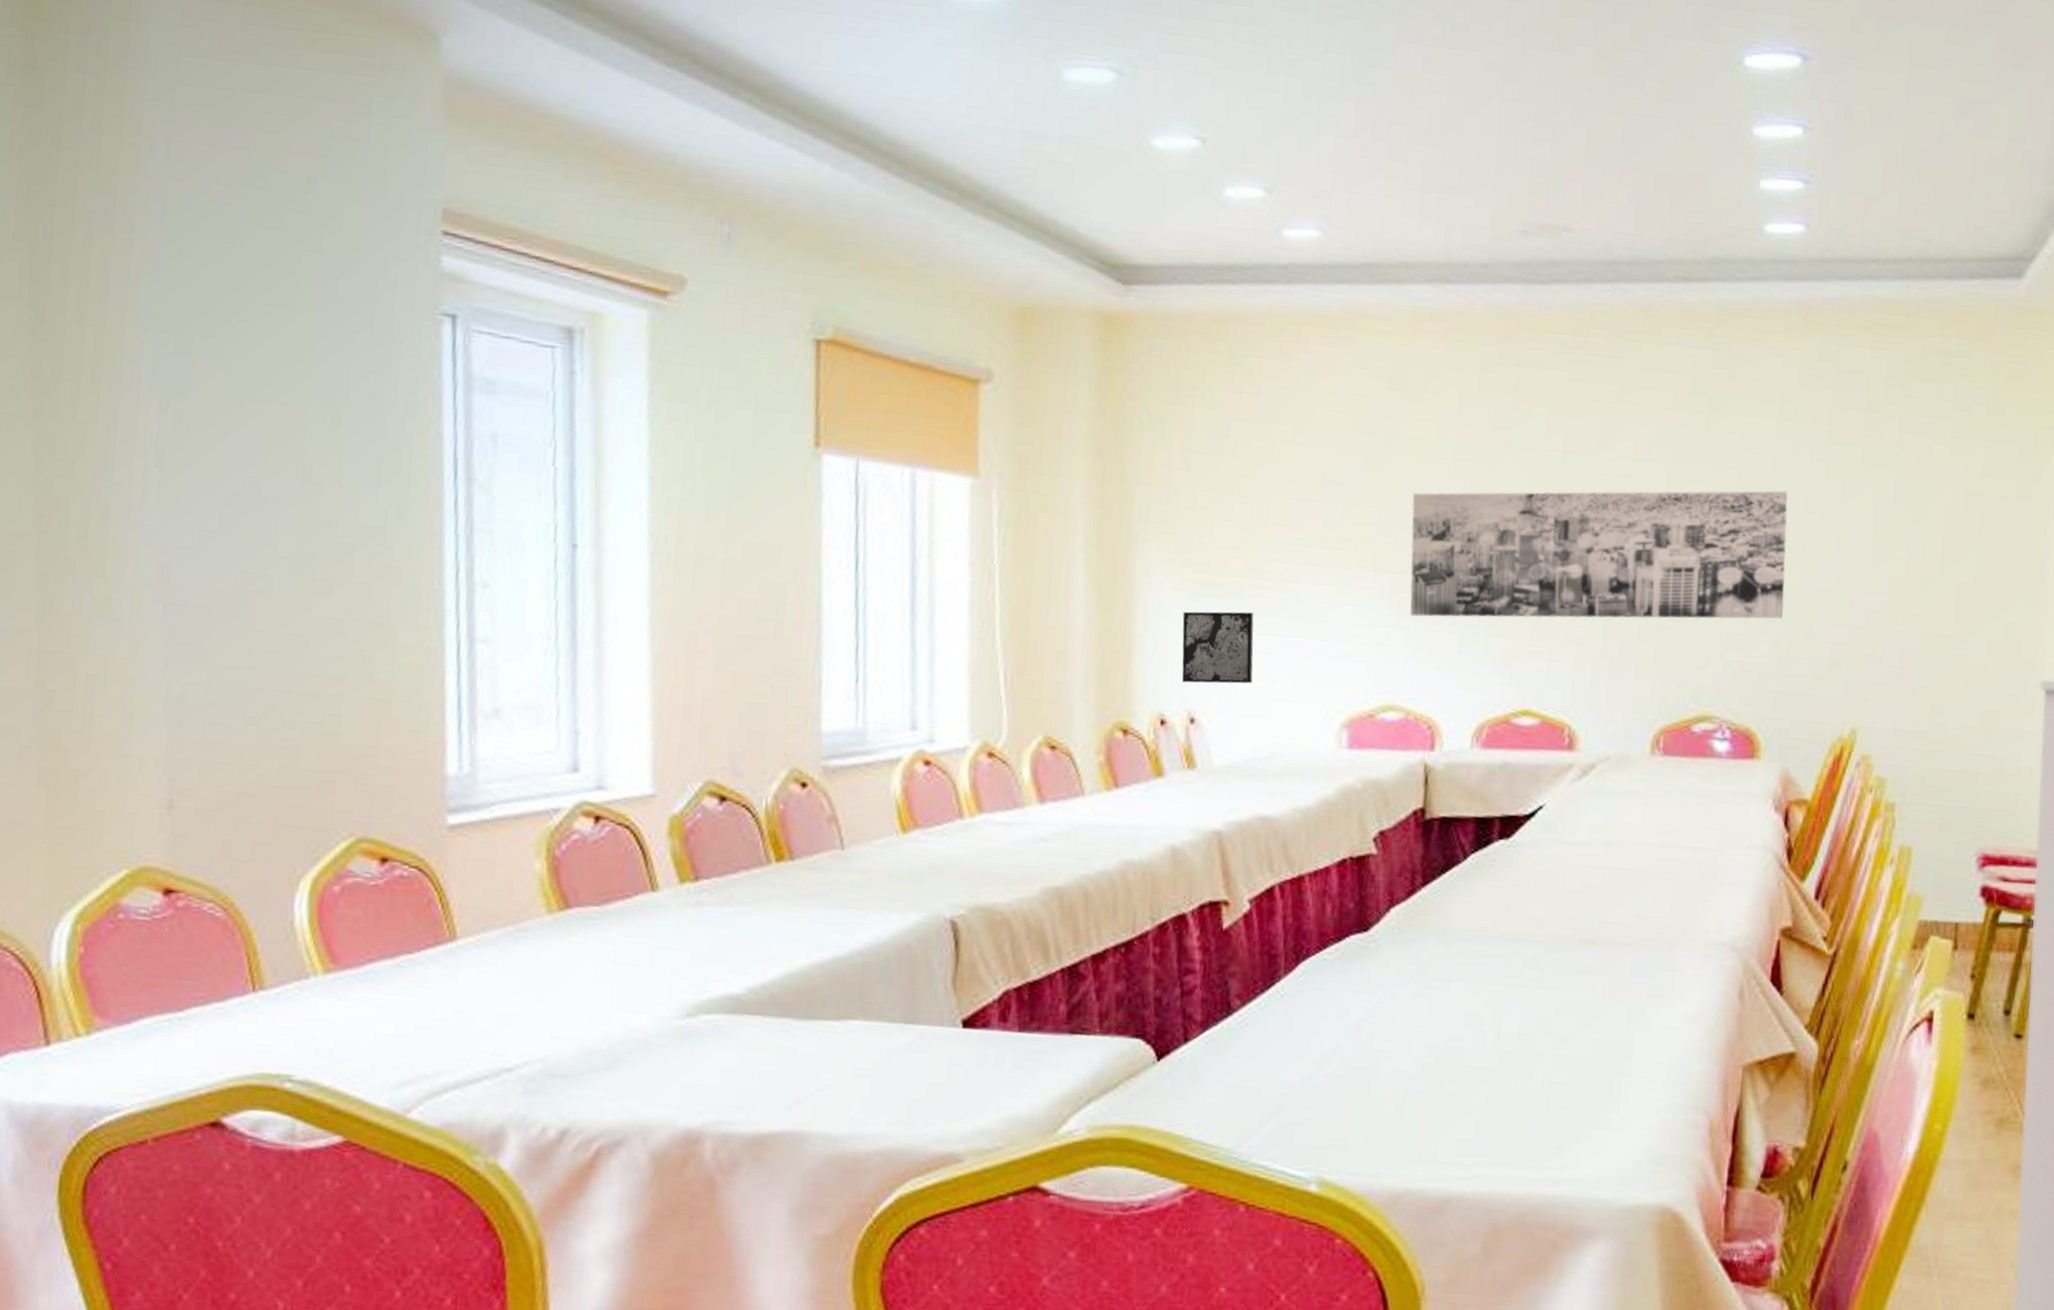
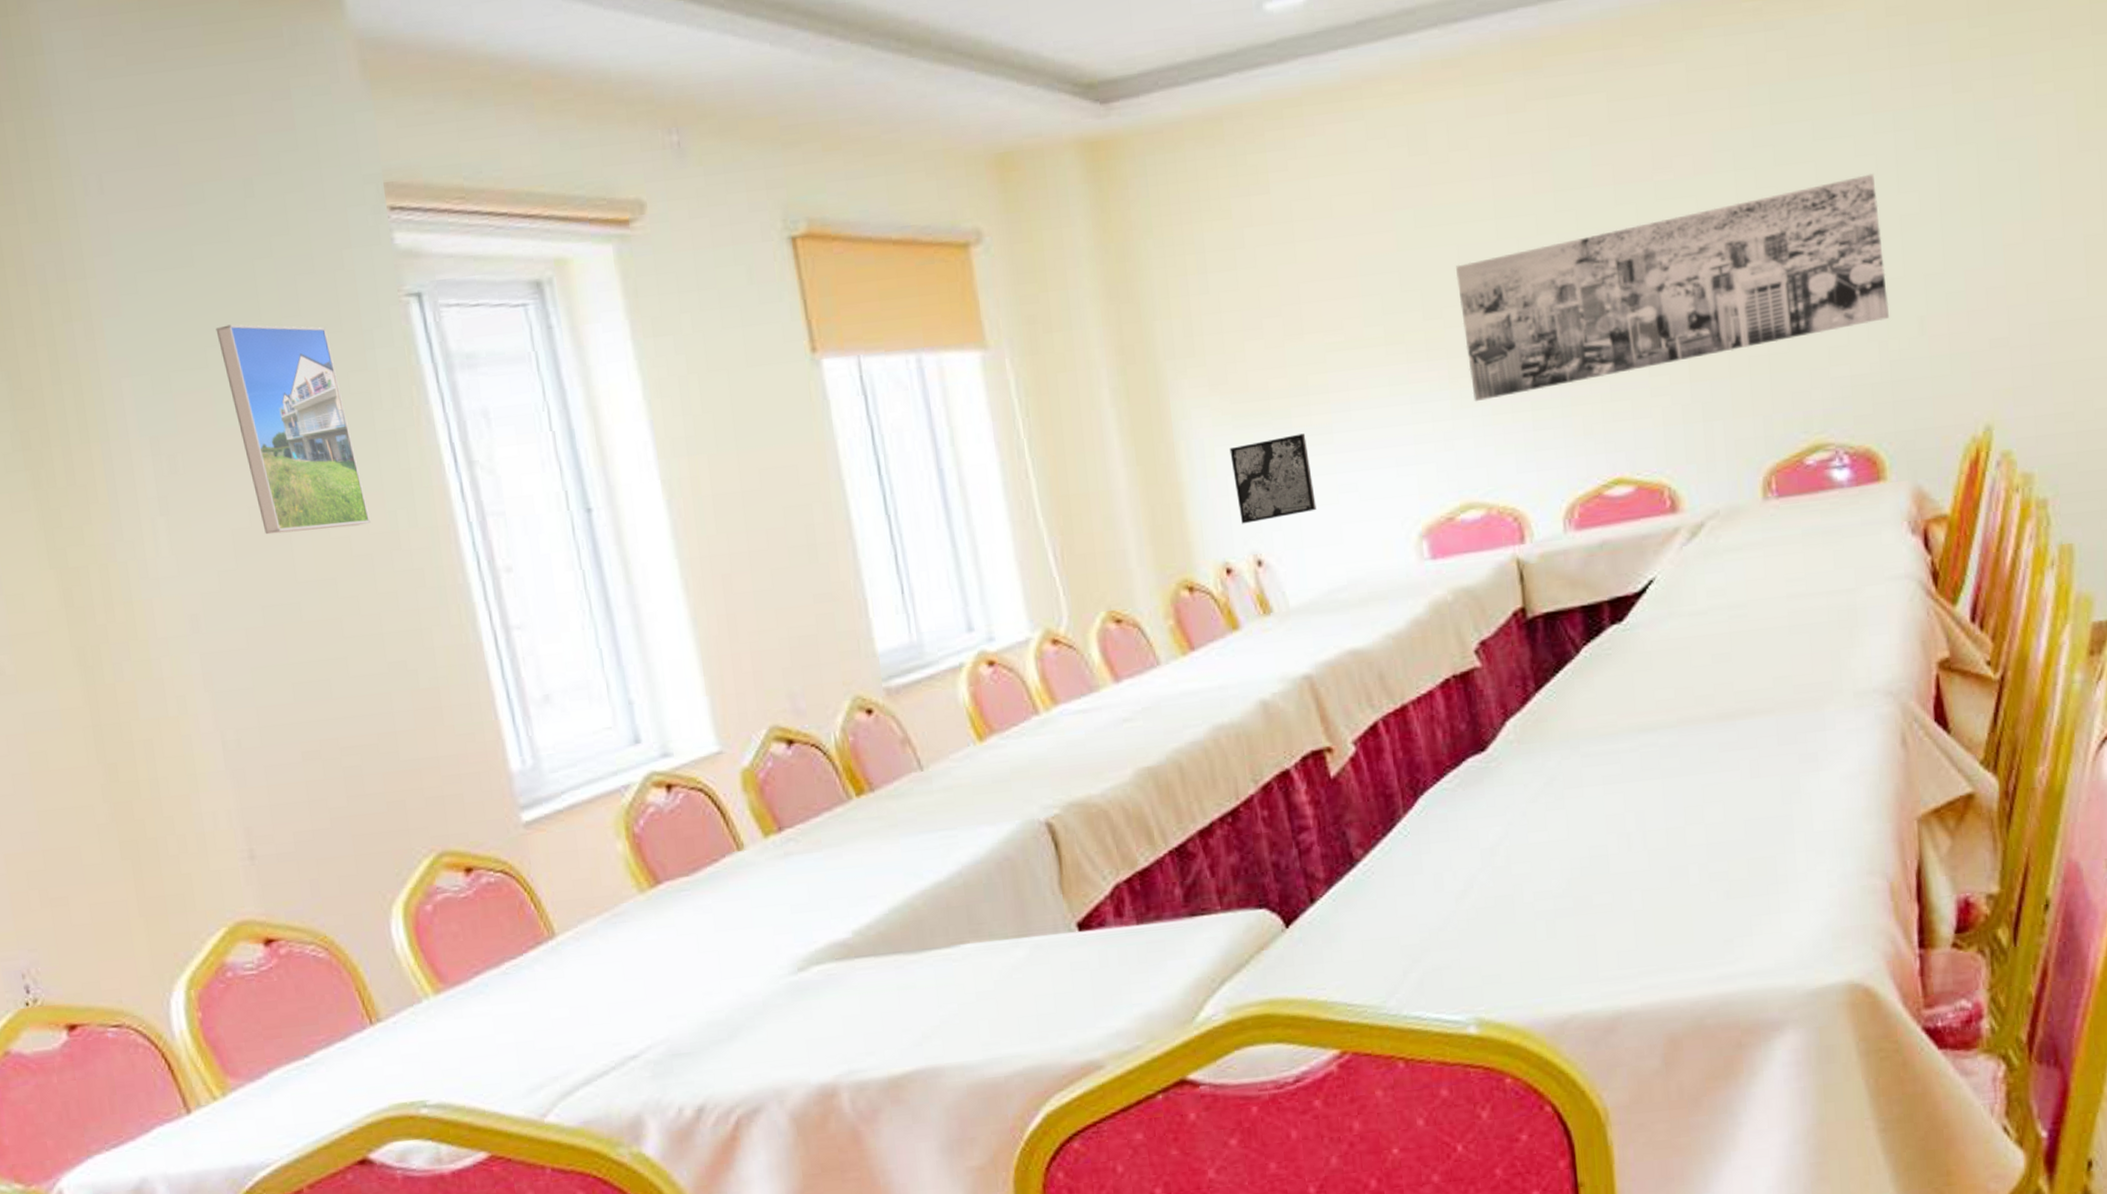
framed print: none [249,304,361,516] -> present [216,324,371,535]

